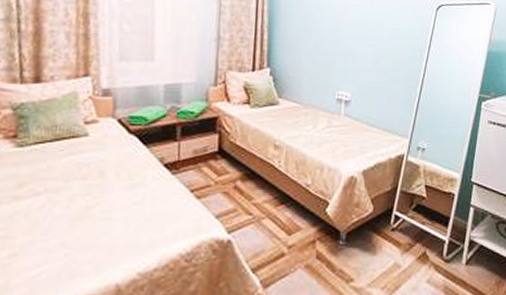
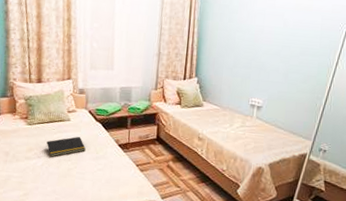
notepad: none [49,157,114,192] -> present [46,136,86,157]

